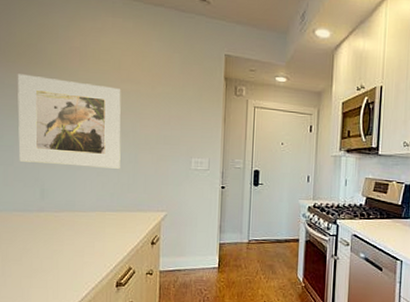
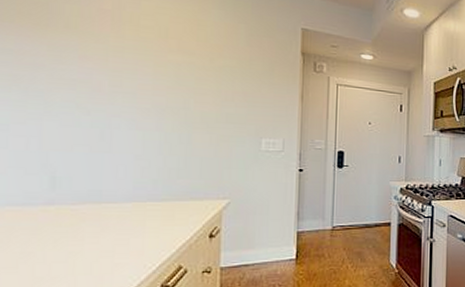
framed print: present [17,74,121,169] -> none [16,36,169,151]

